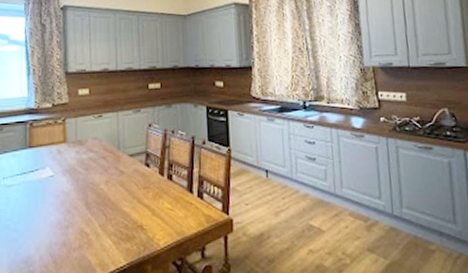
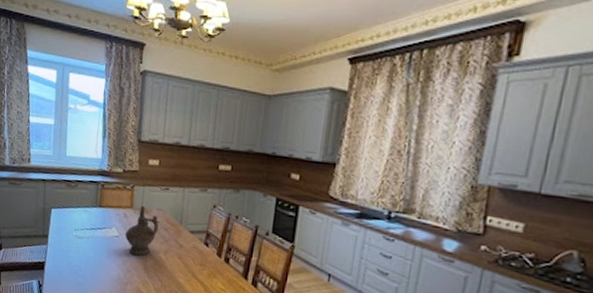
ceremonial vessel: none [61,137,96,193] -> present [125,205,159,256]

